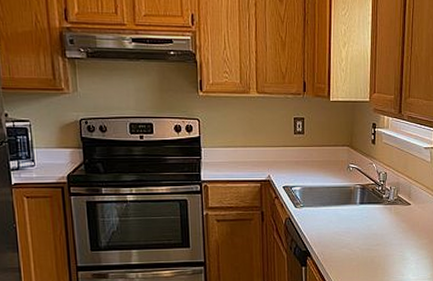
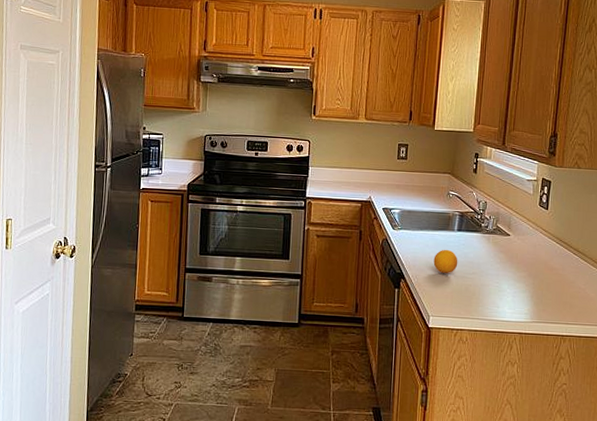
fruit: none [338,223,362,248] -> present [433,249,458,274]

